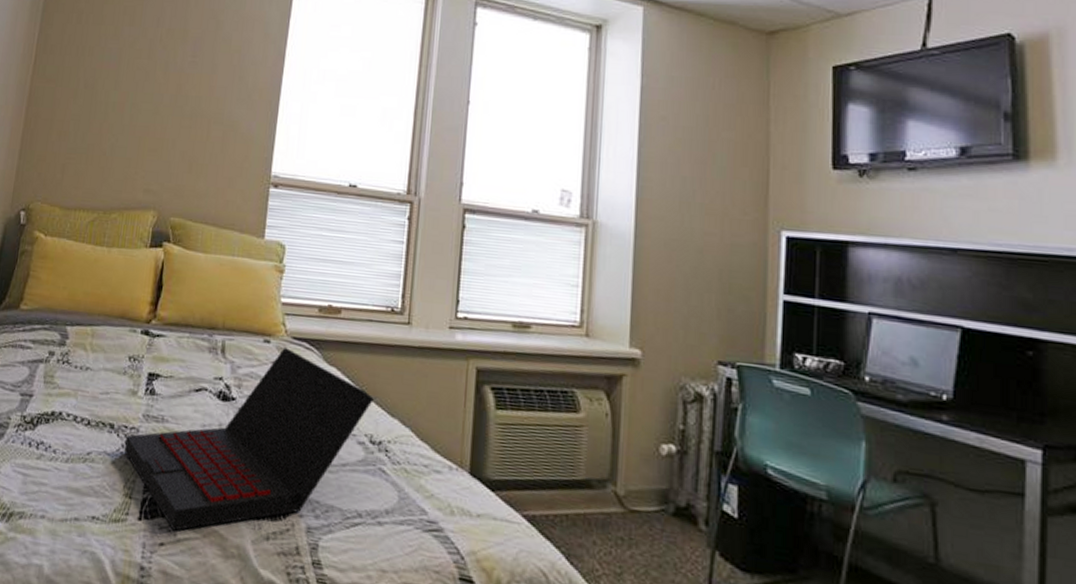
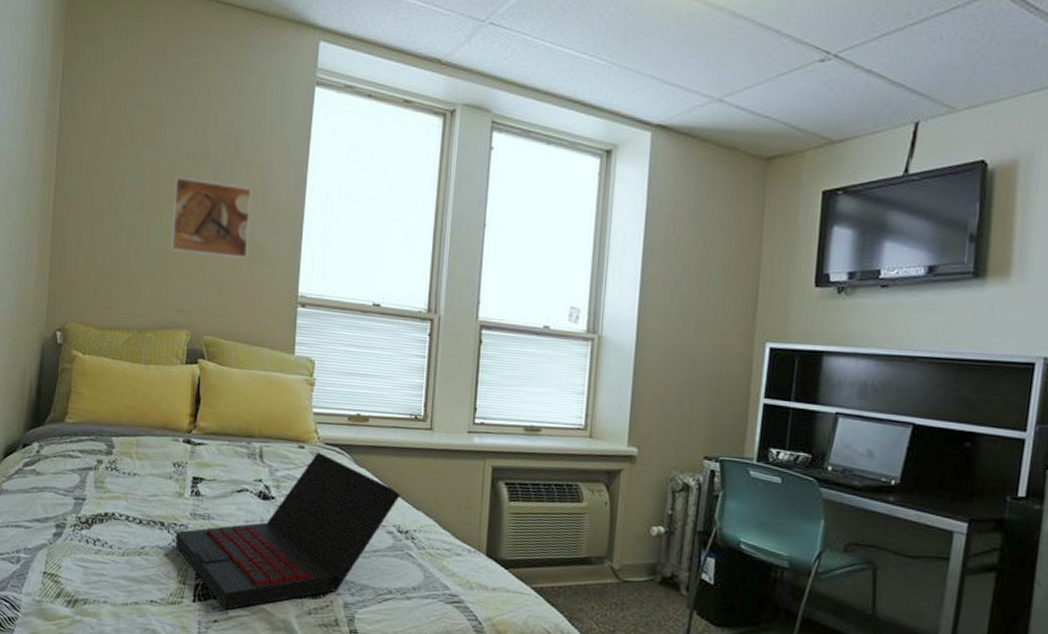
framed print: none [144,53,229,137] -> present [170,176,252,259]

